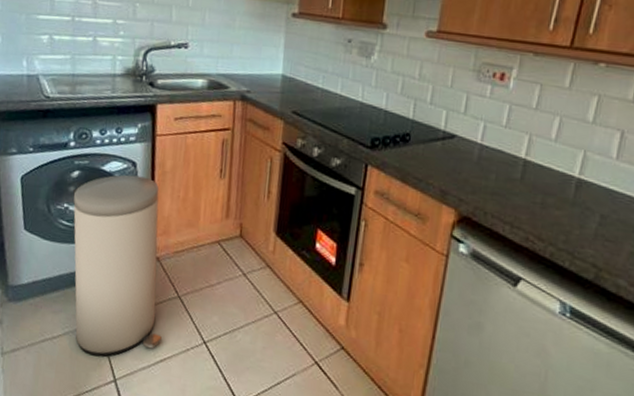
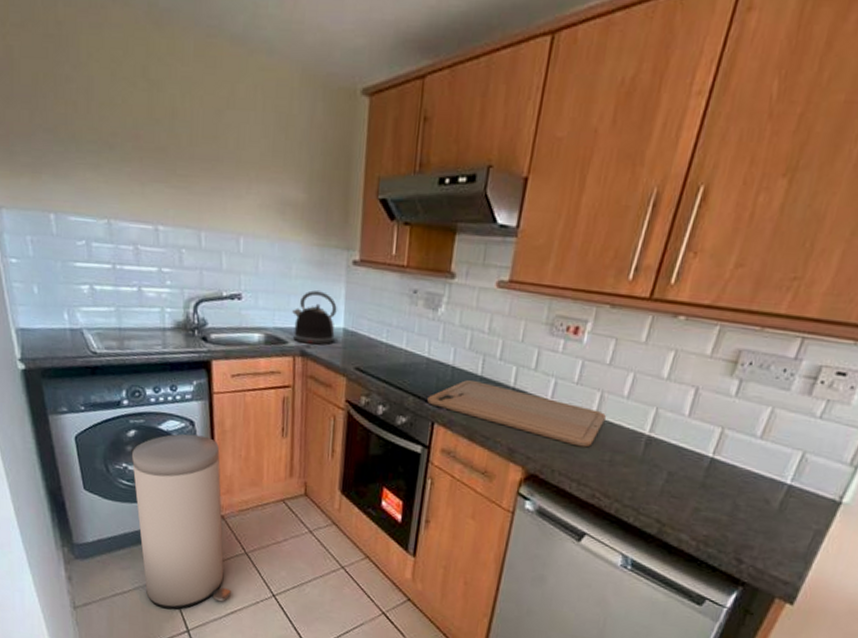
kettle: none [235,40,277,90] -> present [292,290,337,345]
chopping board: none [361,123,535,190] -> present [427,380,606,448]

